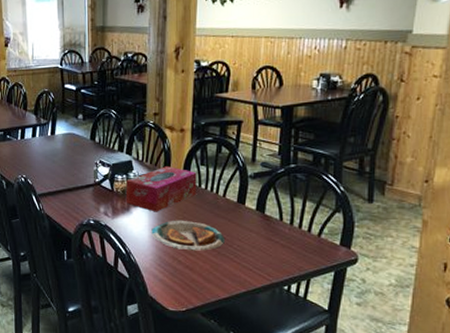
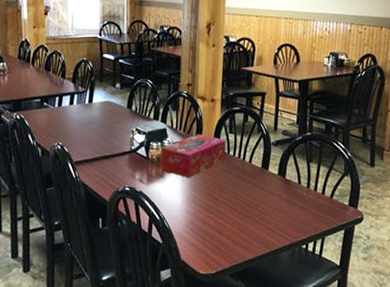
plate: present [151,220,224,251] -> none [184,185,250,215]

